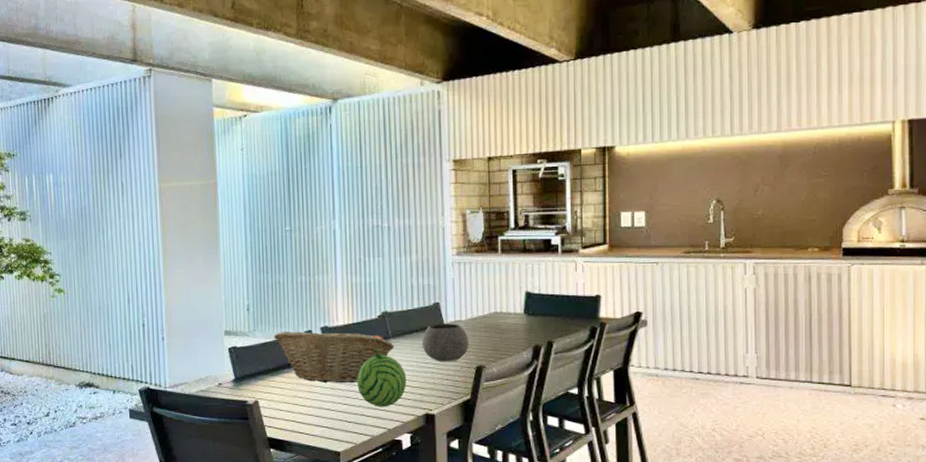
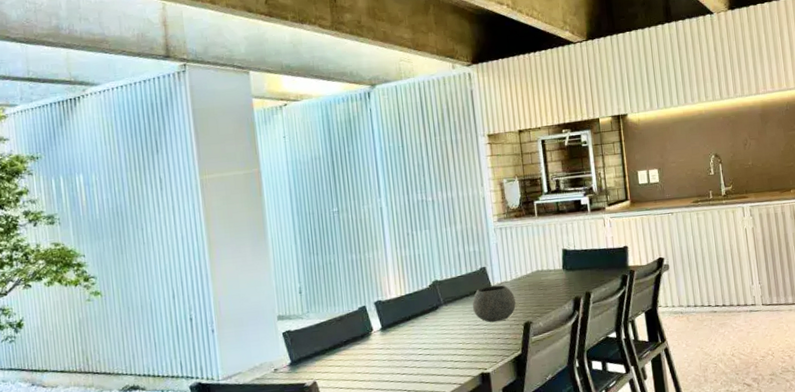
fruit basket: present [273,328,395,384] -> none [328,301,447,356]
fruit: present [357,348,407,407] -> none [413,316,461,373]

